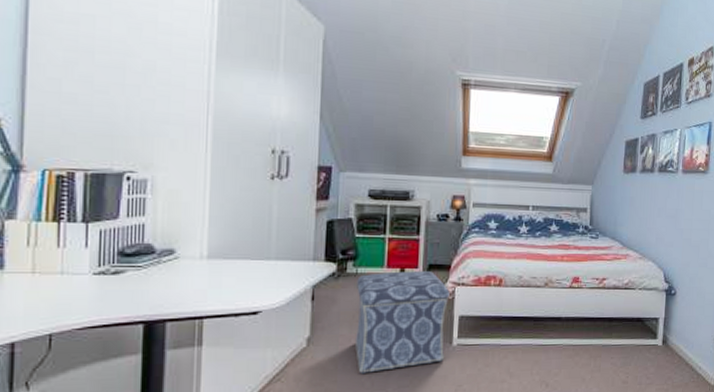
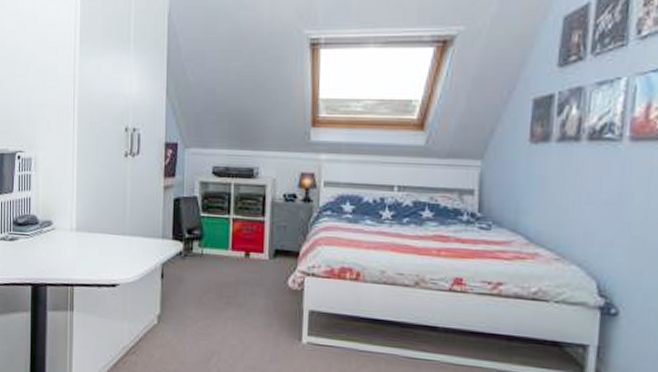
ottoman: present [354,271,450,375] -> none [201,255,298,360]

